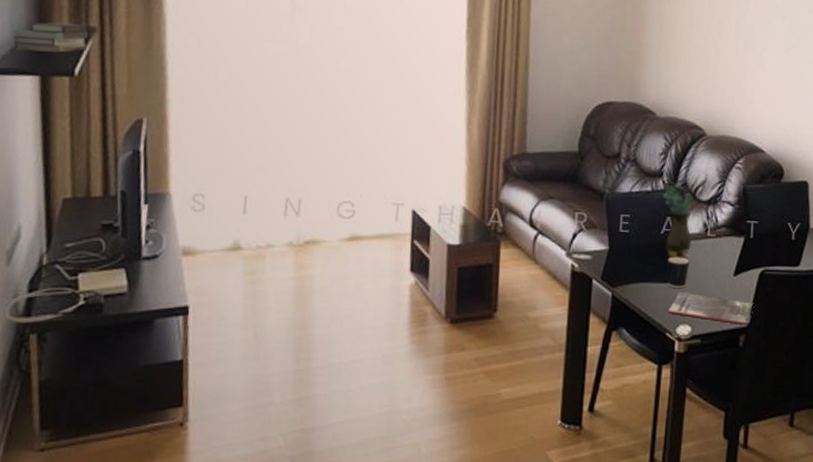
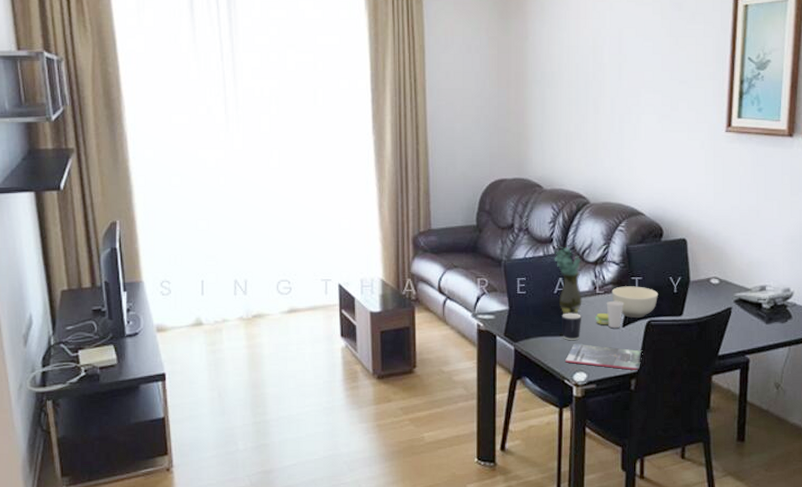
books: present [13,22,88,53] -> none [11,146,68,172]
cup: none [705,246,736,277] -> present [595,301,623,329]
bowl: none [724,230,775,266] -> present [611,286,659,318]

